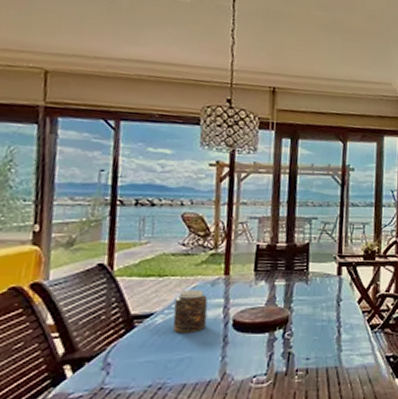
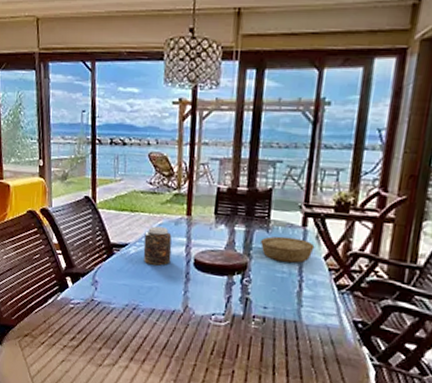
bowl: none [300,286,349,310] -> present [259,236,315,263]

